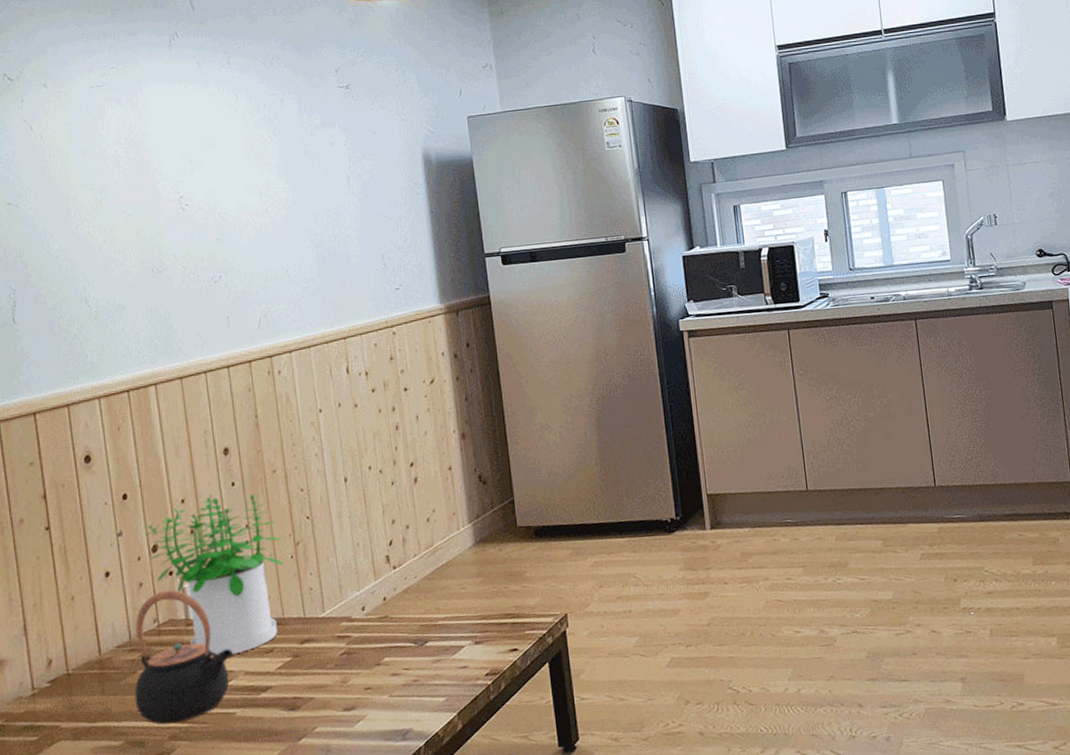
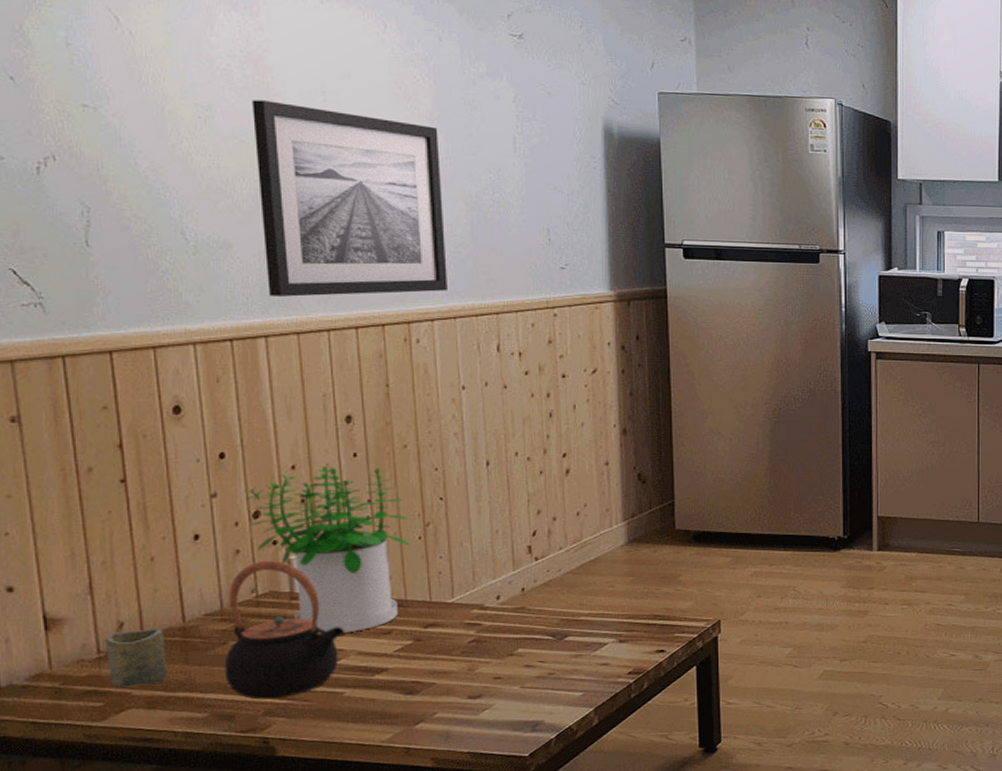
cup: none [38,663,88,722] -> present [105,628,167,688]
wall art: none [136,176,301,348] -> present [252,100,447,297]

